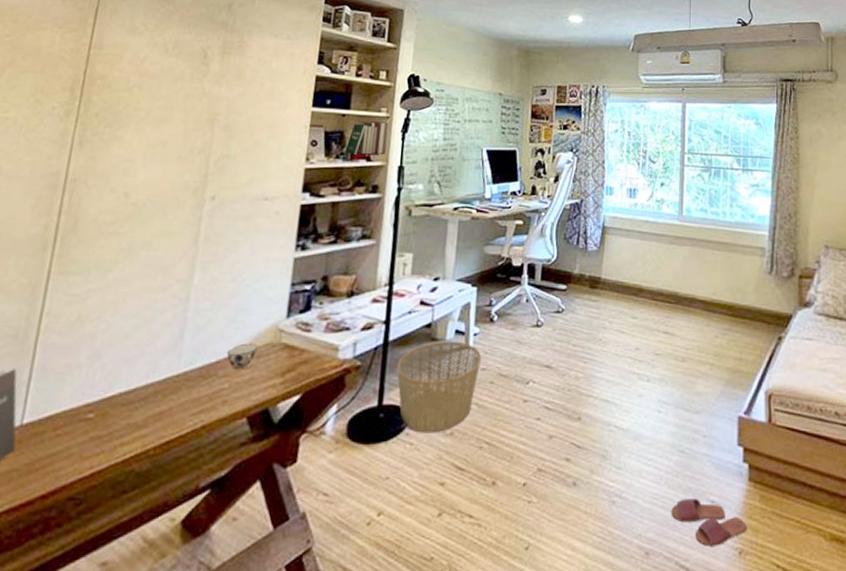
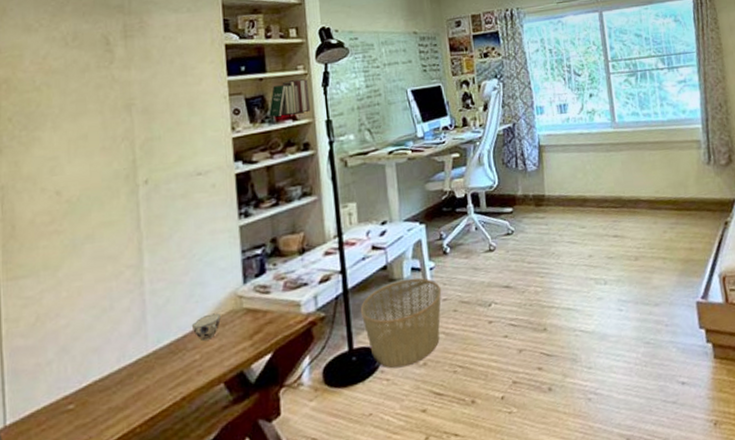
slippers: present [671,498,746,546] -> none [645,382,718,424]

